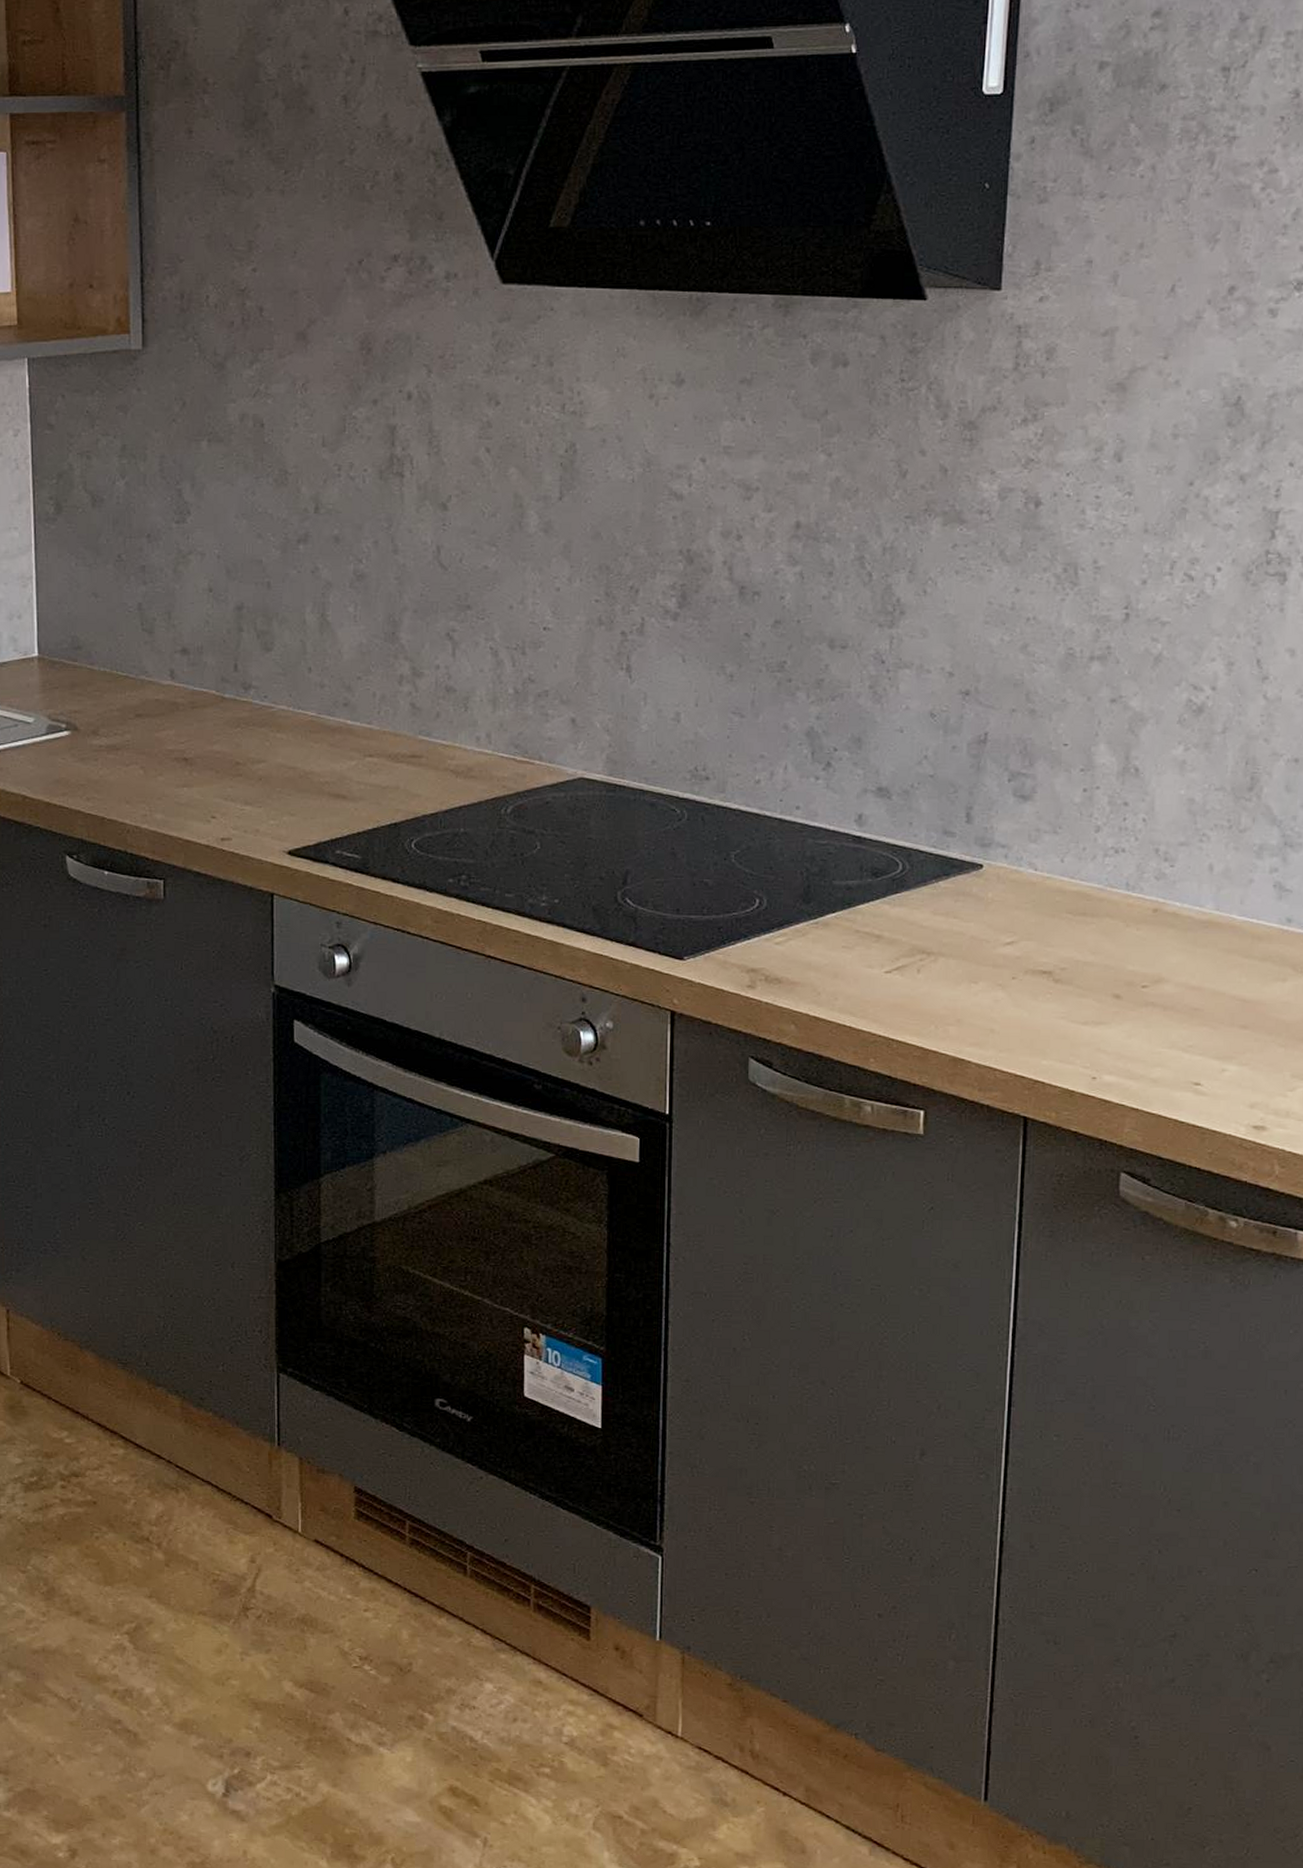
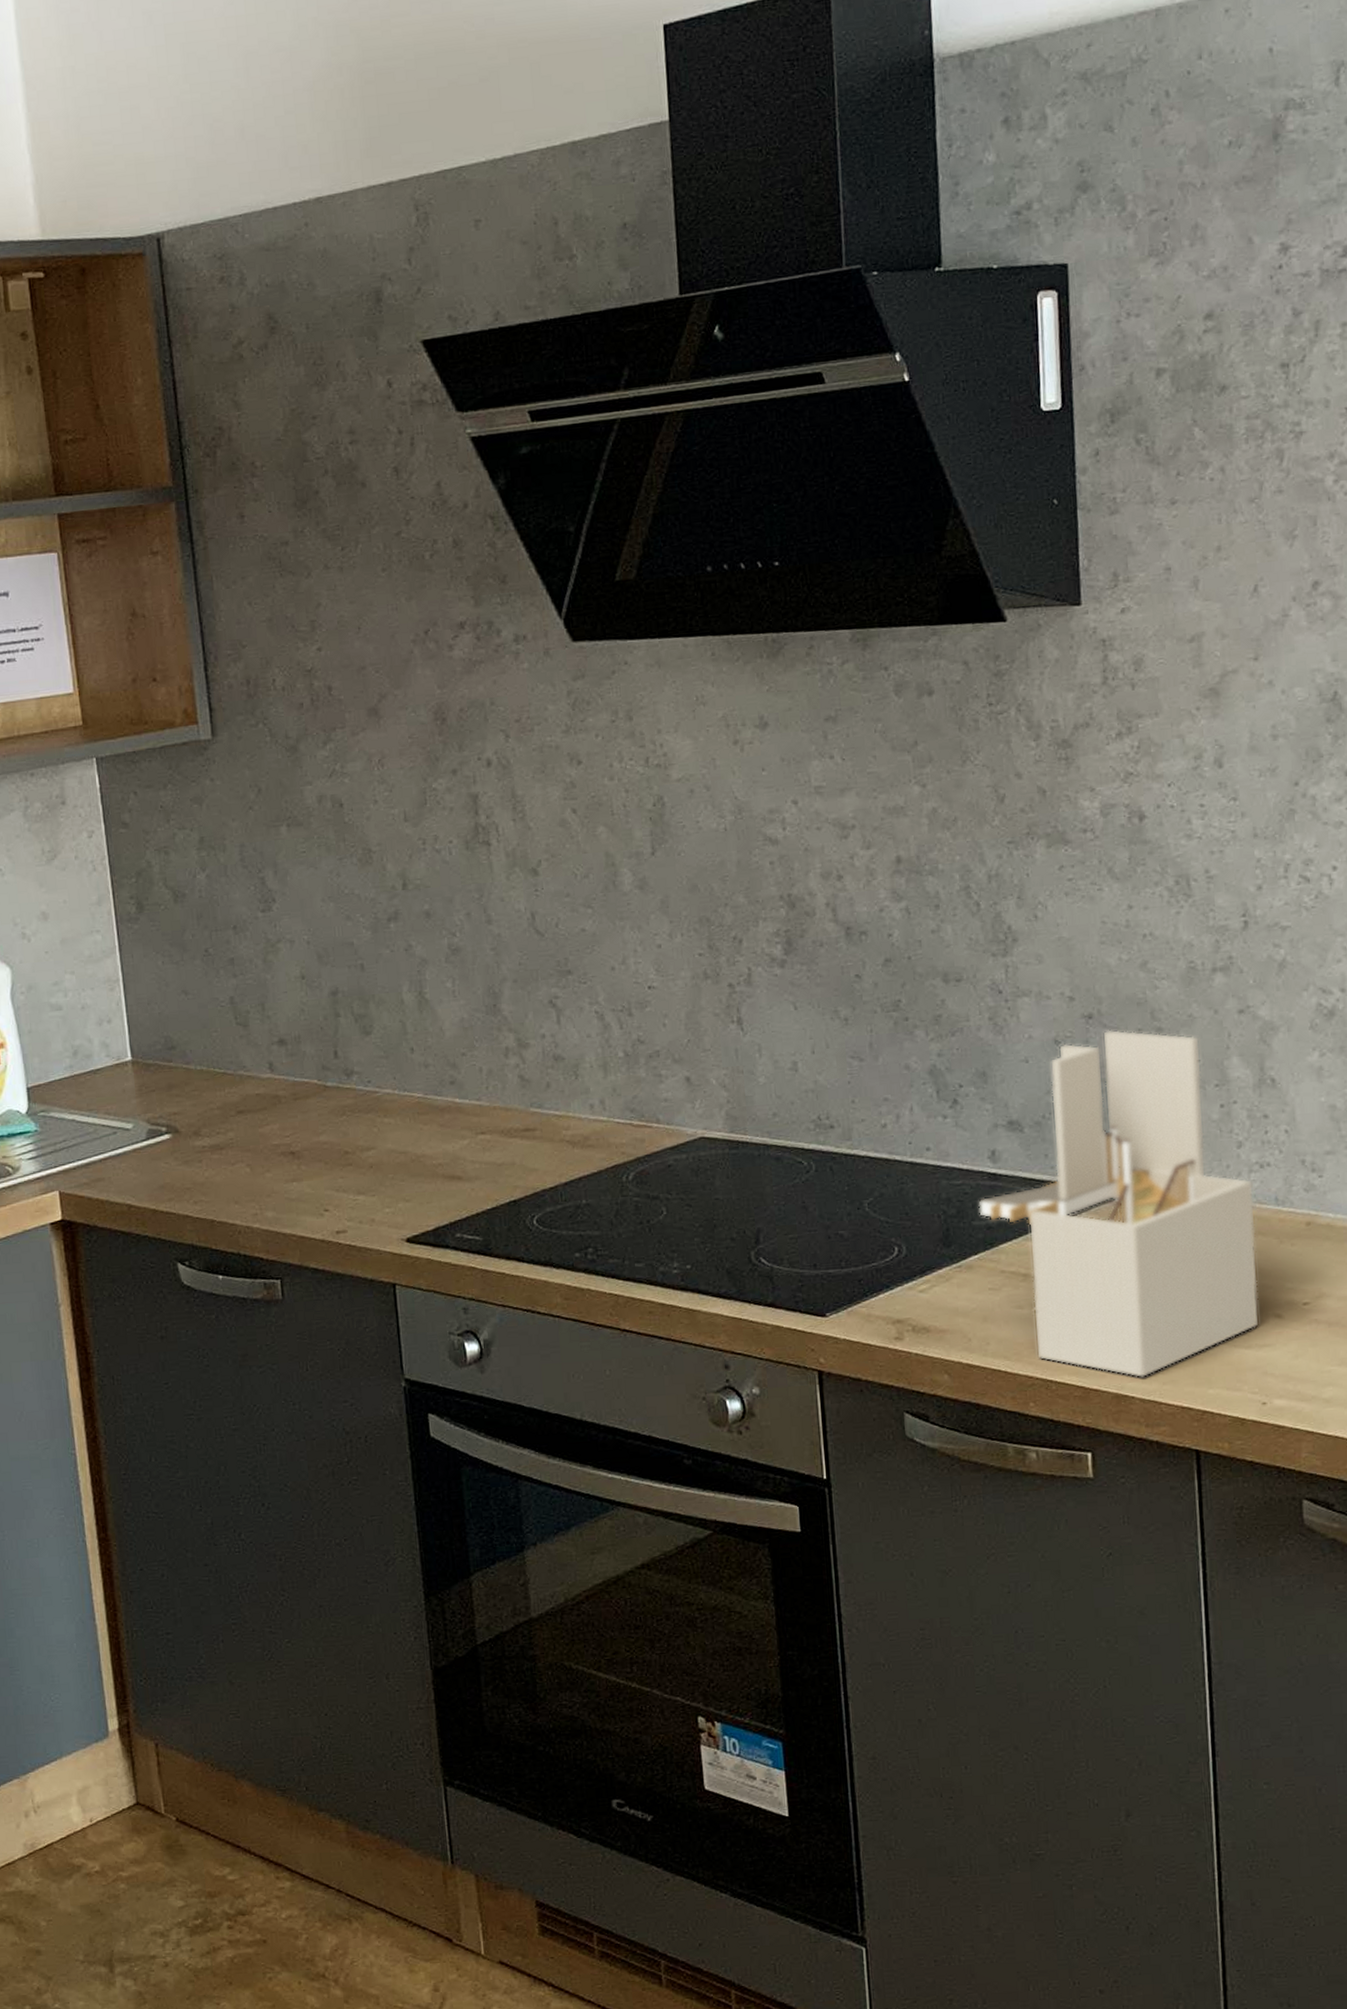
utensil holder: none [840,707,1107,1044] -> present [978,1029,1260,1378]

